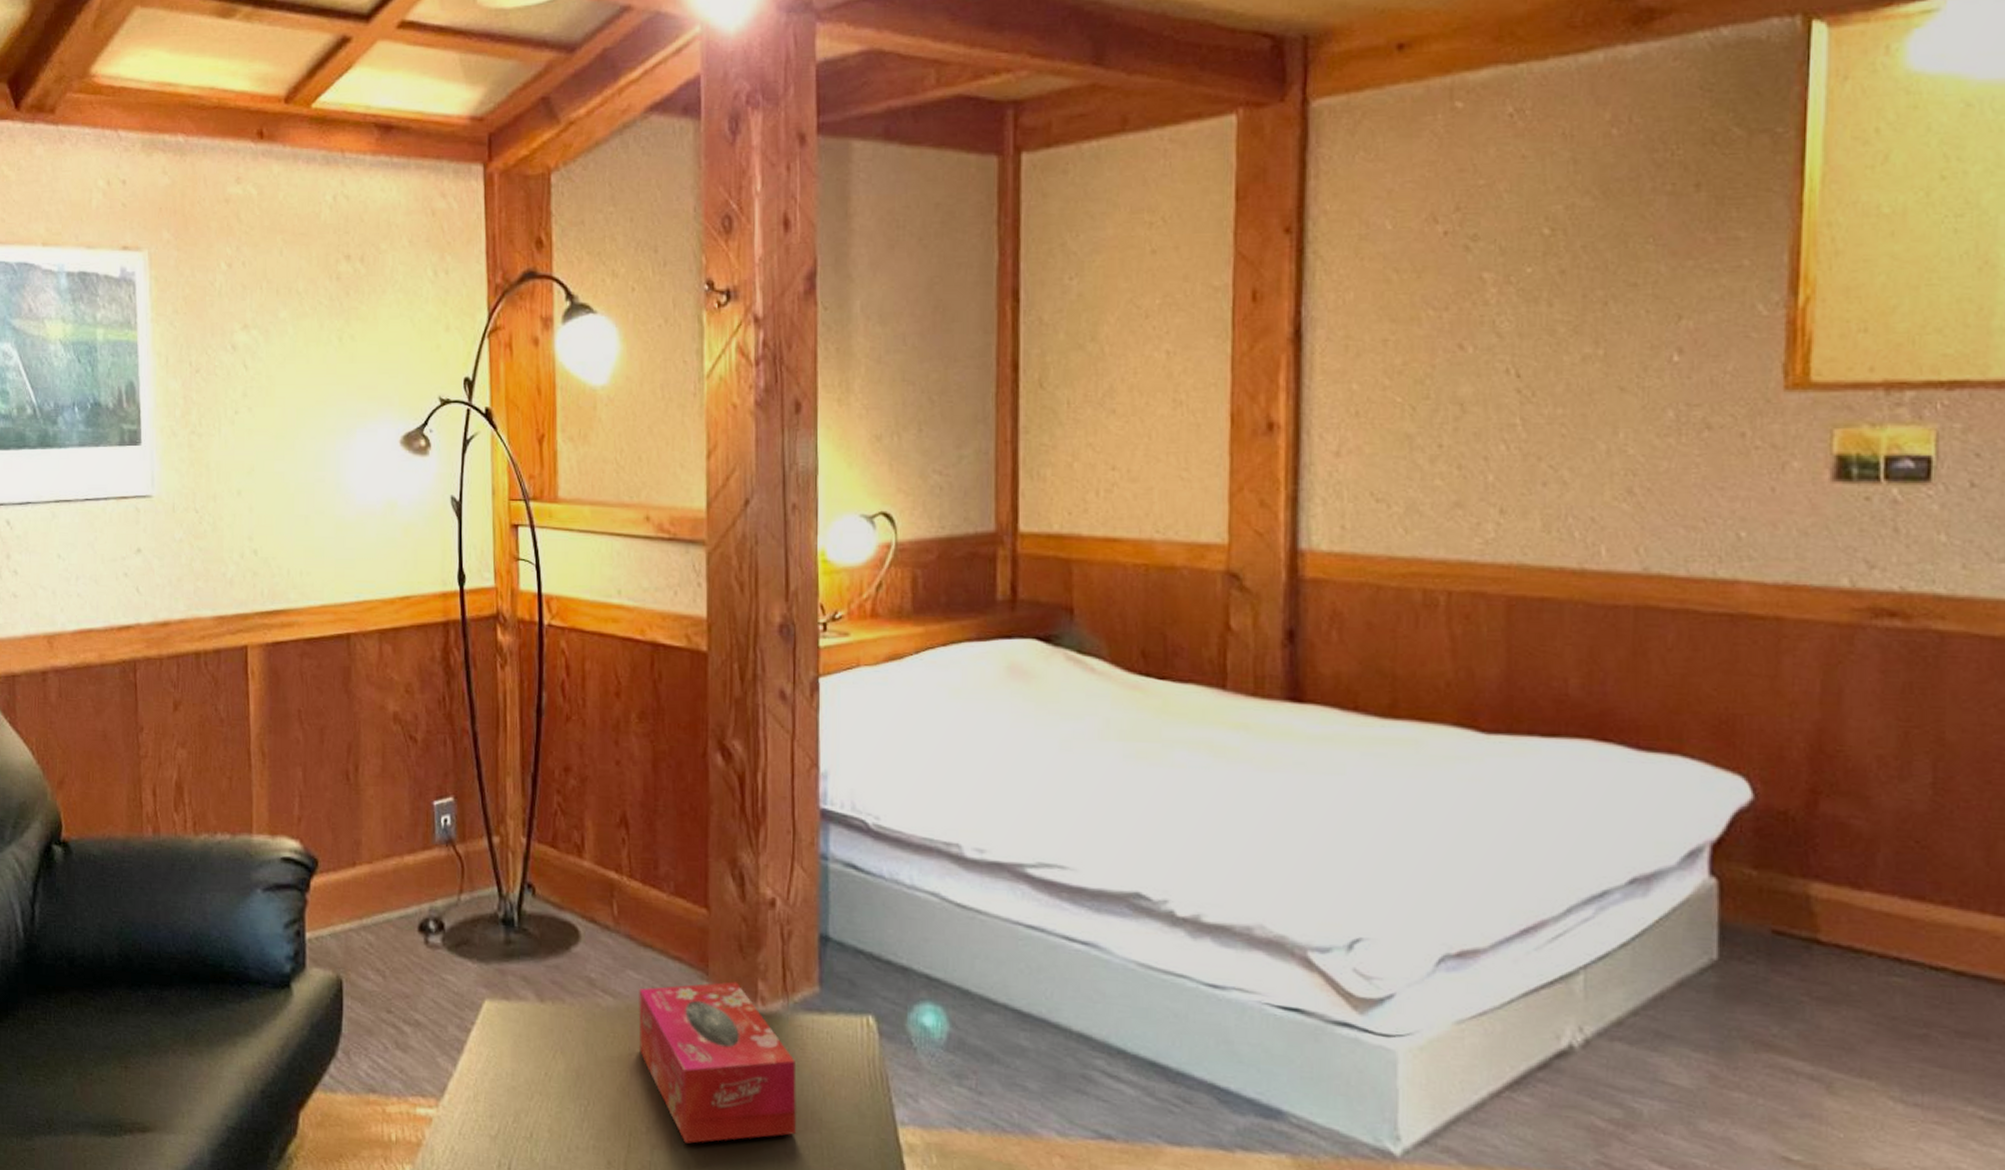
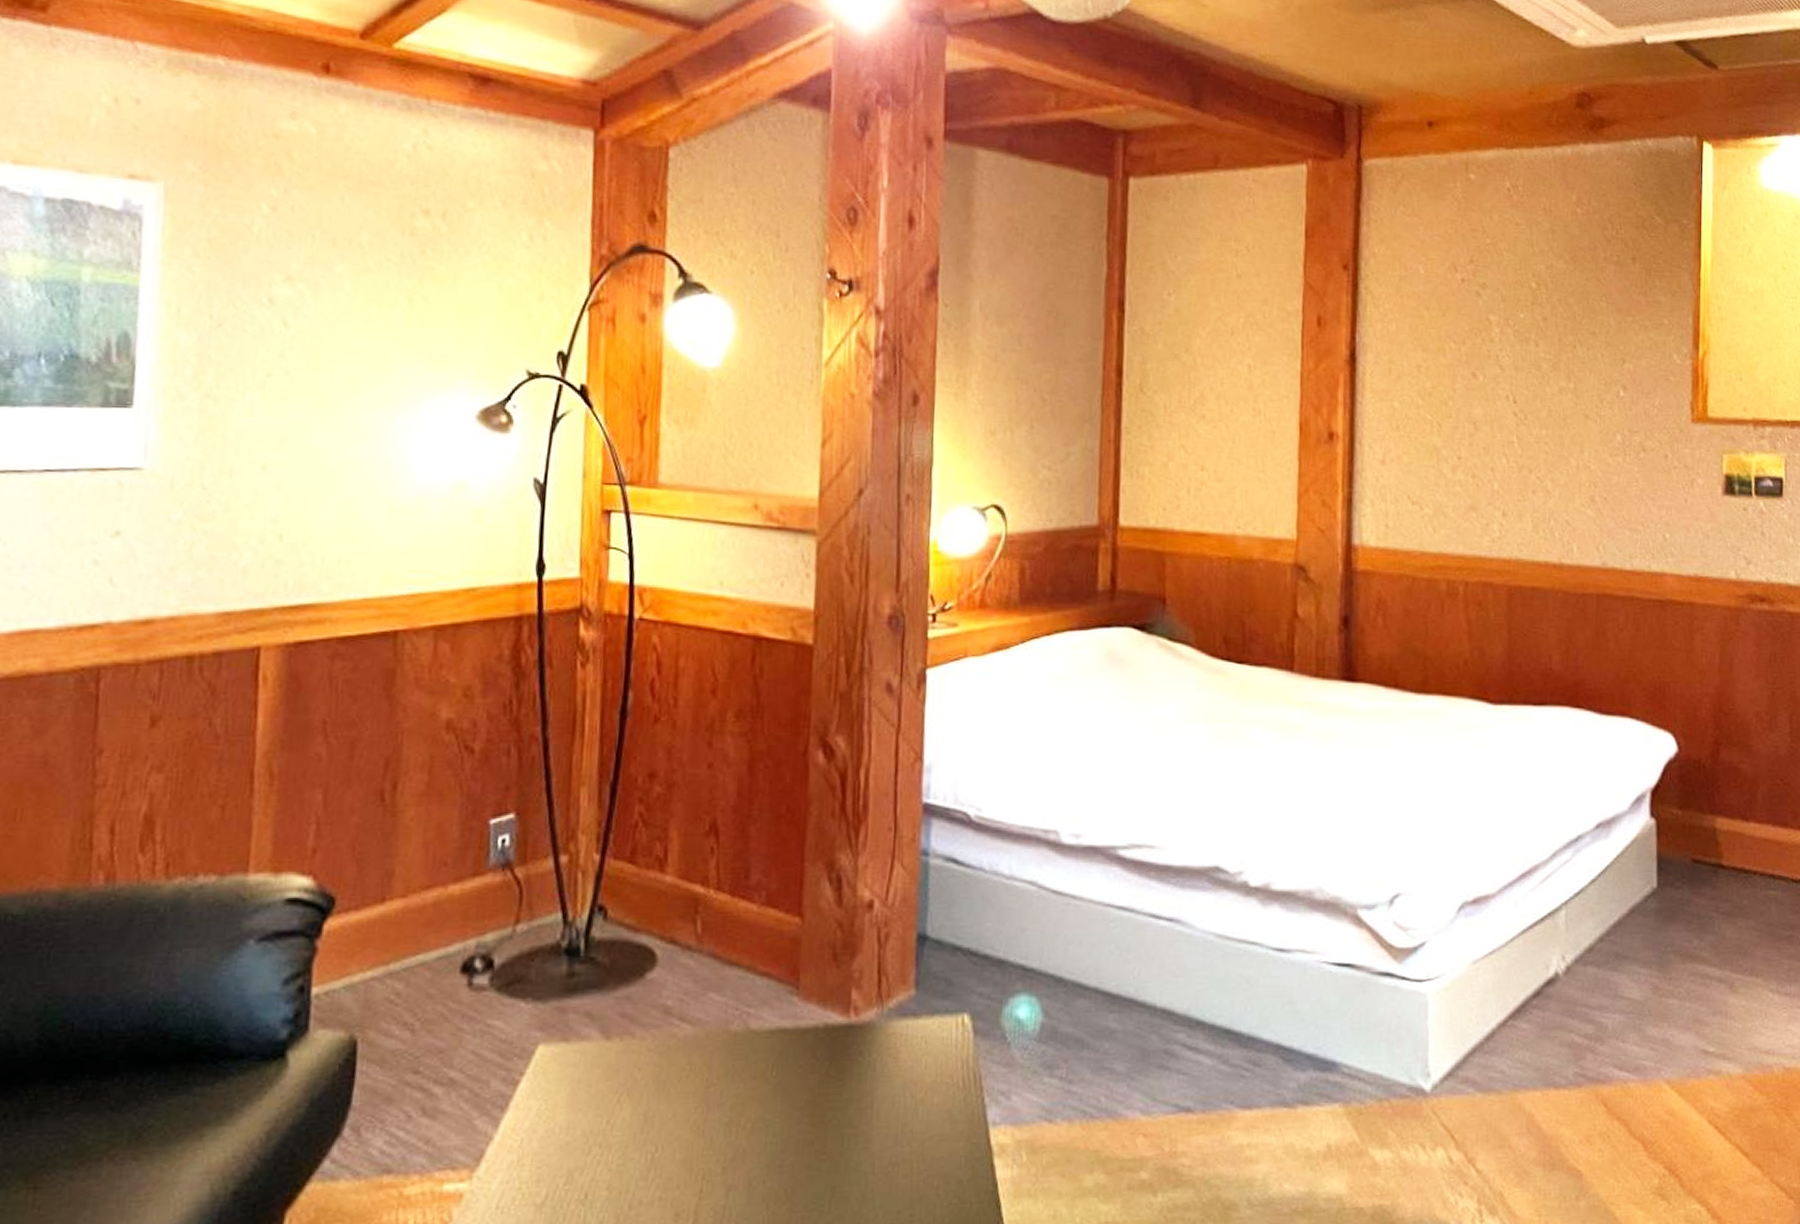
tissue box: present [639,981,797,1144] -> none [718,993,888,1178]

